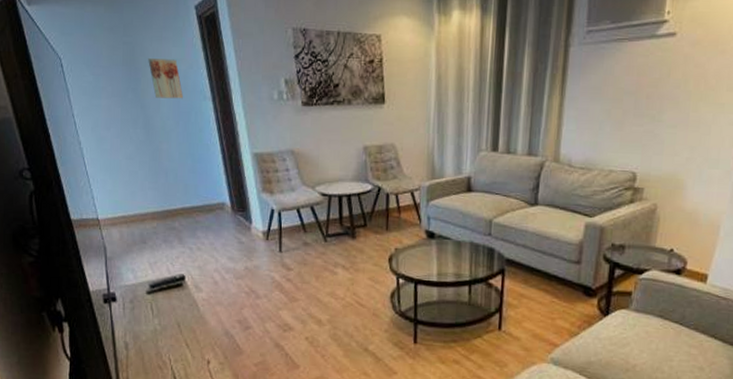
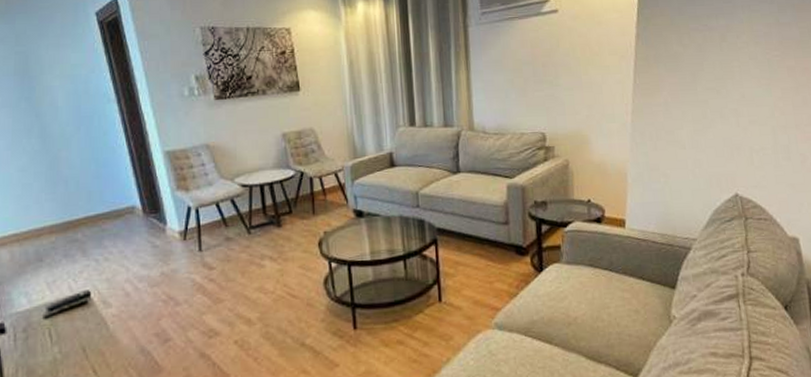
wall art: present [148,58,183,99] -> none [44,65,84,105]

